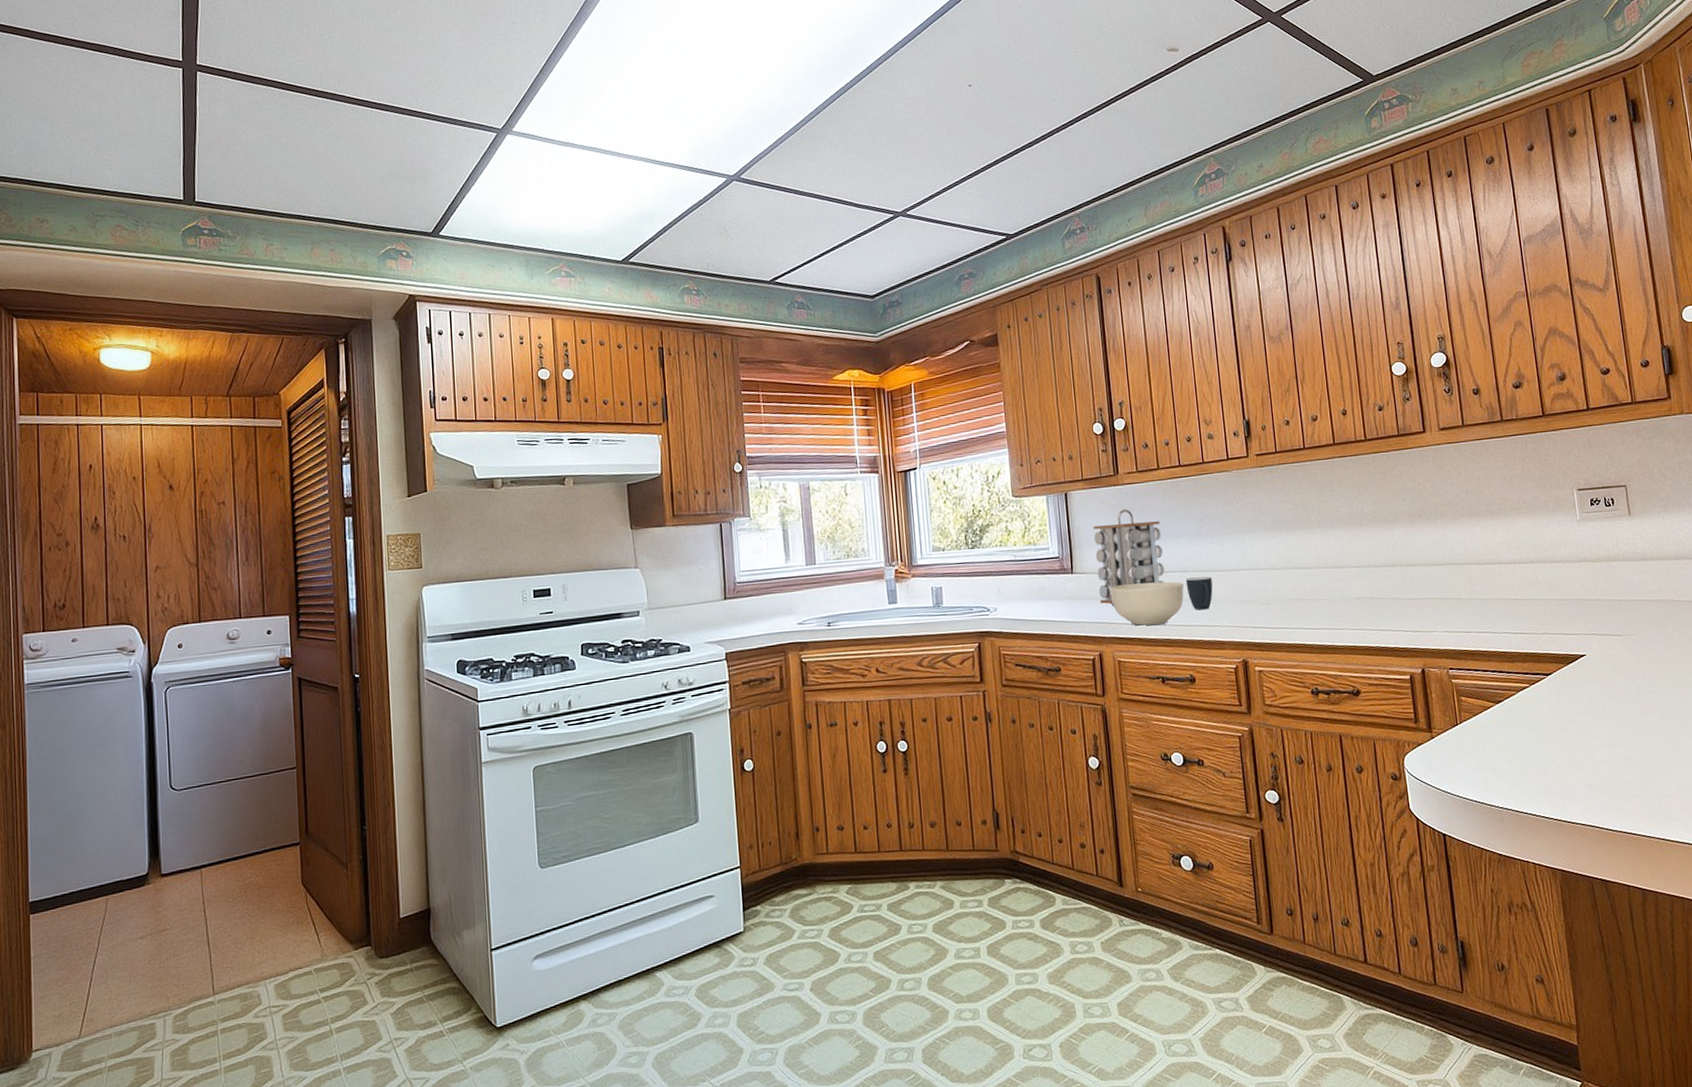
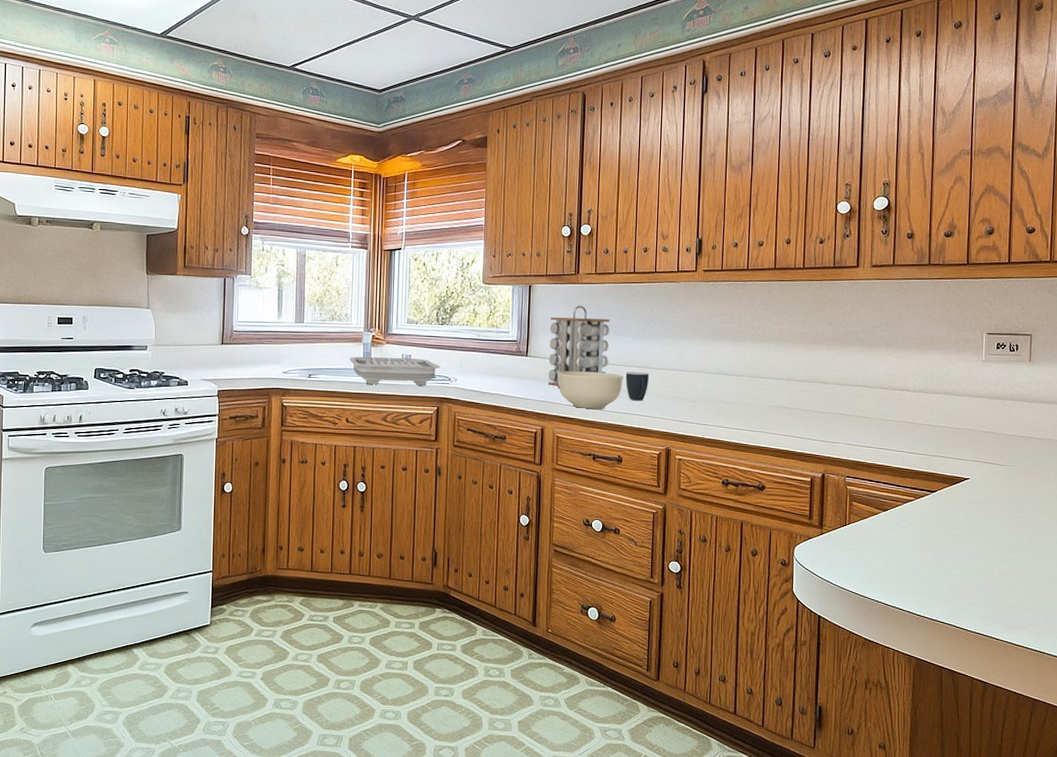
dish rack: none [871,590,977,626] -> present [348,356,440,386]

